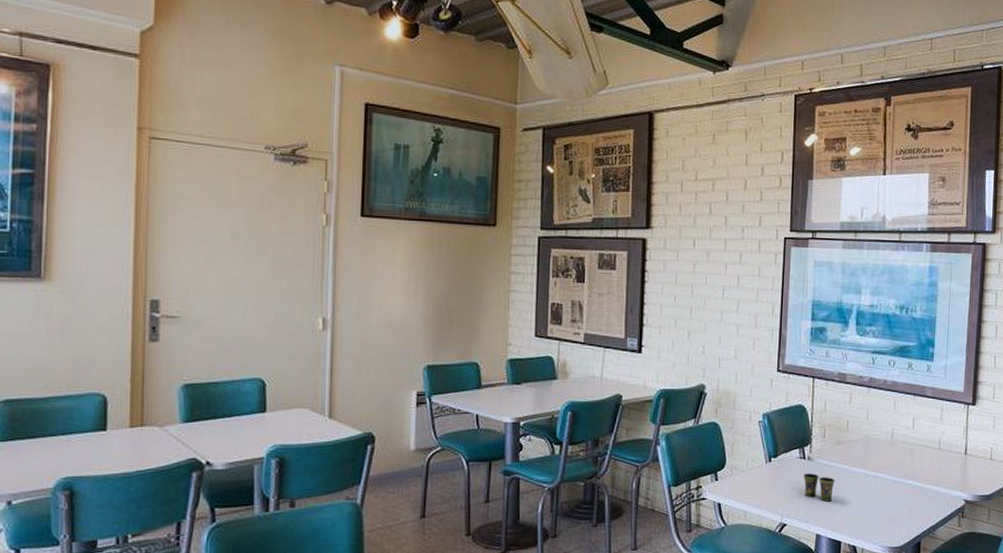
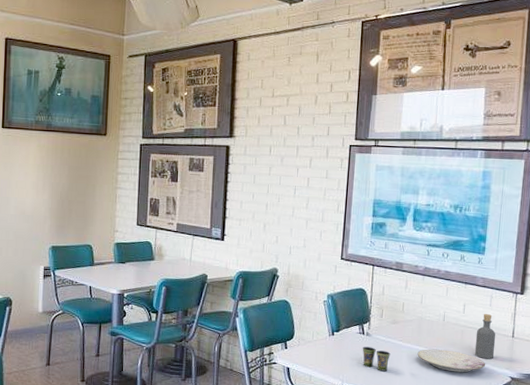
plate: none [864,472,938,498] -> present [417,349,486,373]
bottle: none [926,429,948,481] -> present [474,314,496,359]

